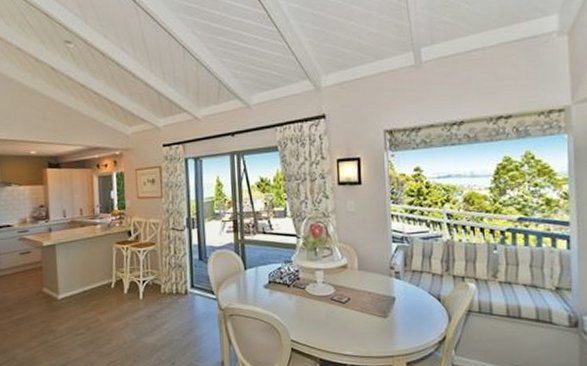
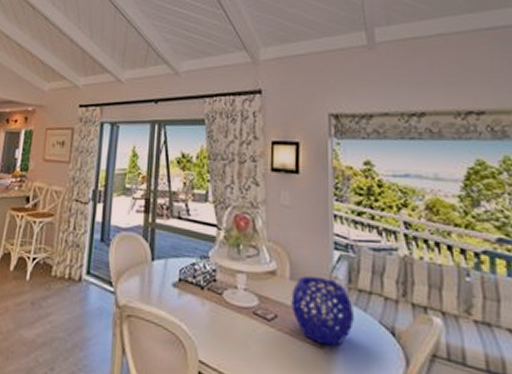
decorative bowl: none [360,265,409,315] -> present [291,275,354,346]

